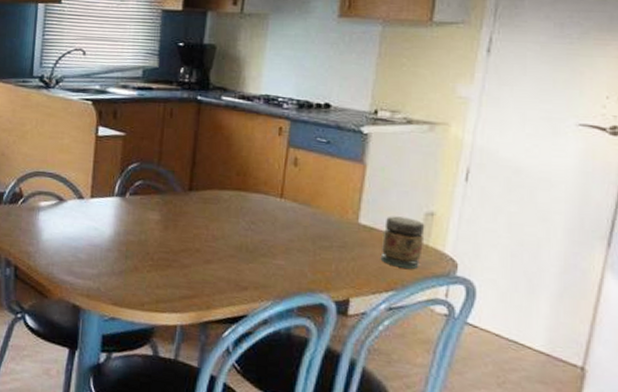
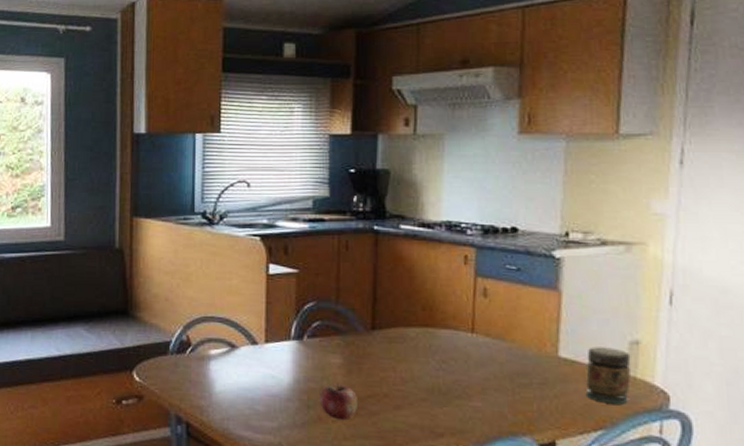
apple: none [136,237,173,271] -> present [319,383,359,421]

